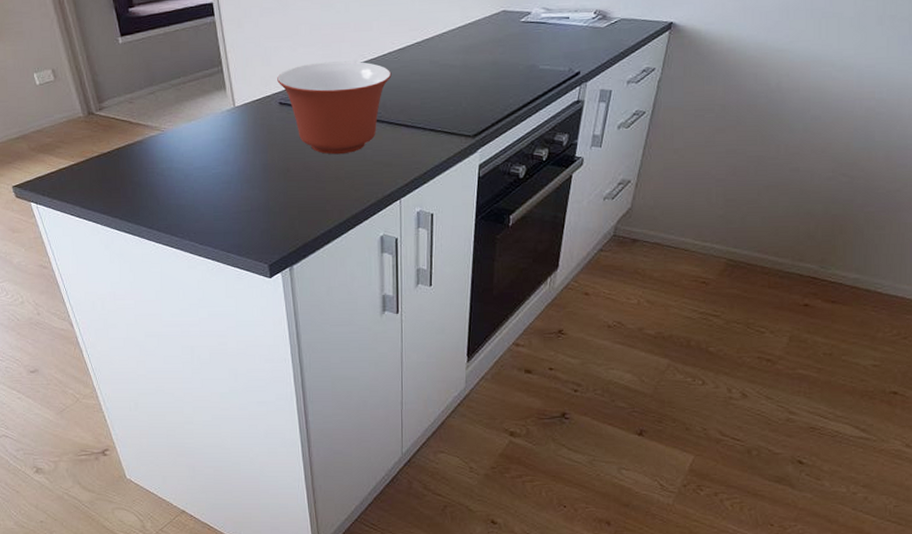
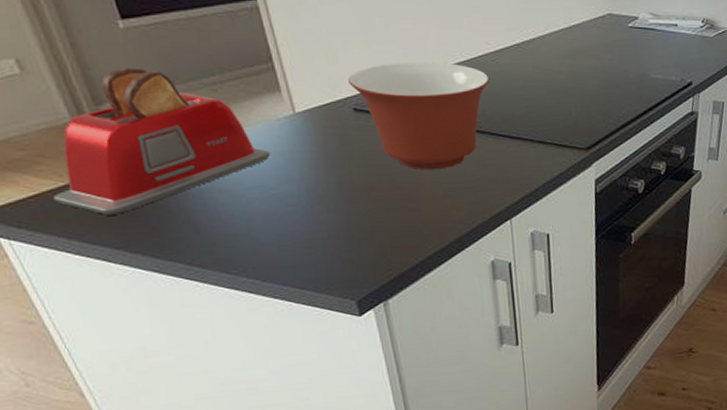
toaster: none [67,73,214,188] -> present [53,67,271,216]

